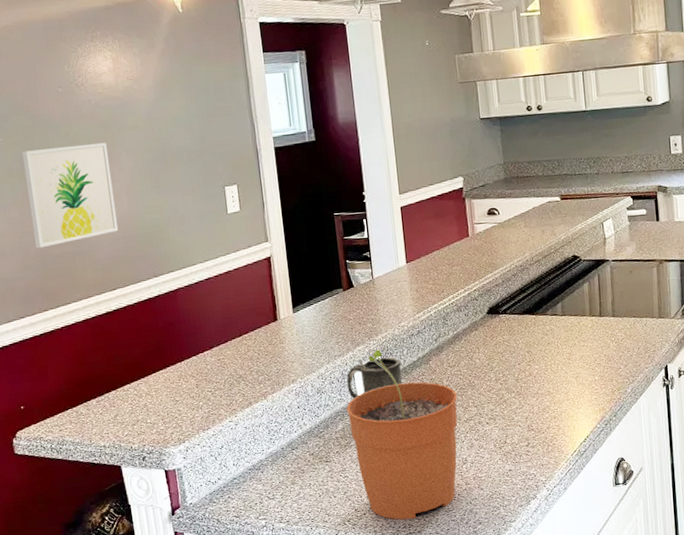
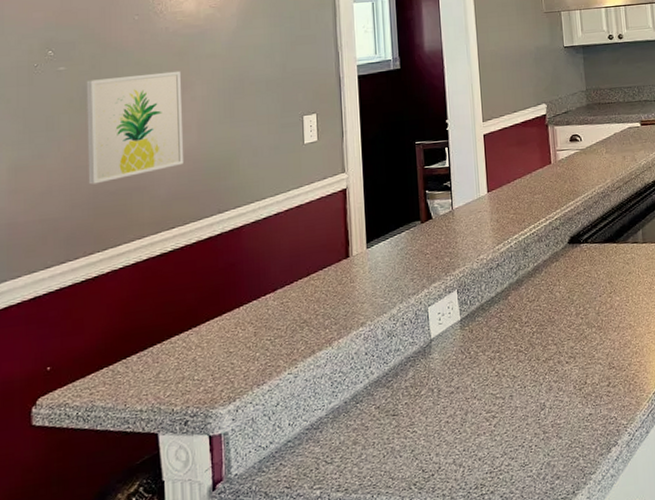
plant pot: present [346,349,458,520] -> none [418,285,536,480]
mug: present [346,357,402,399] -> none [420,293,479,341]

